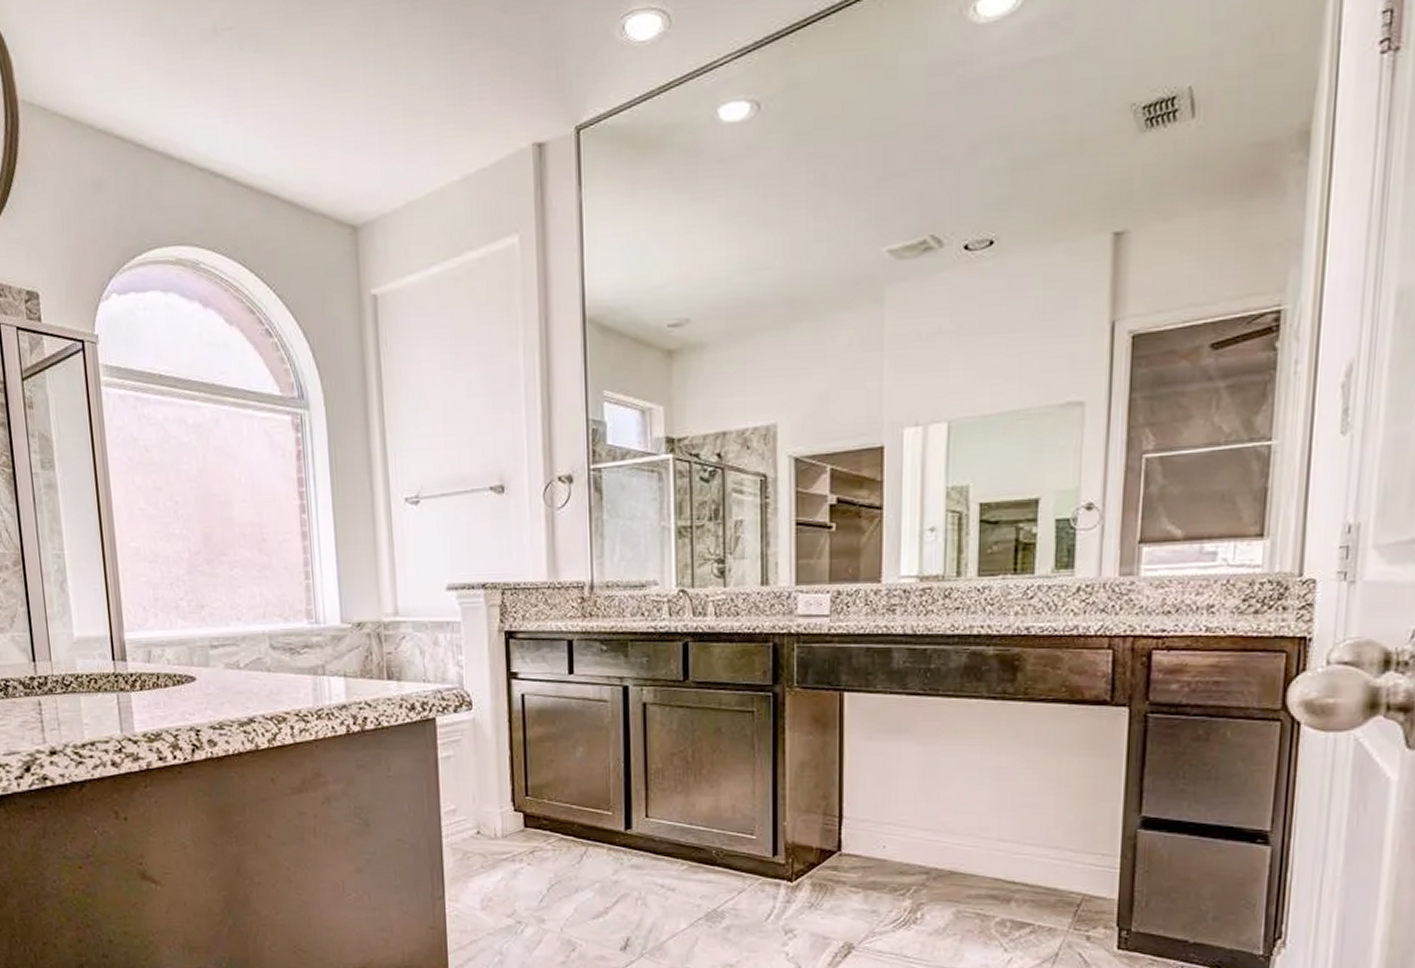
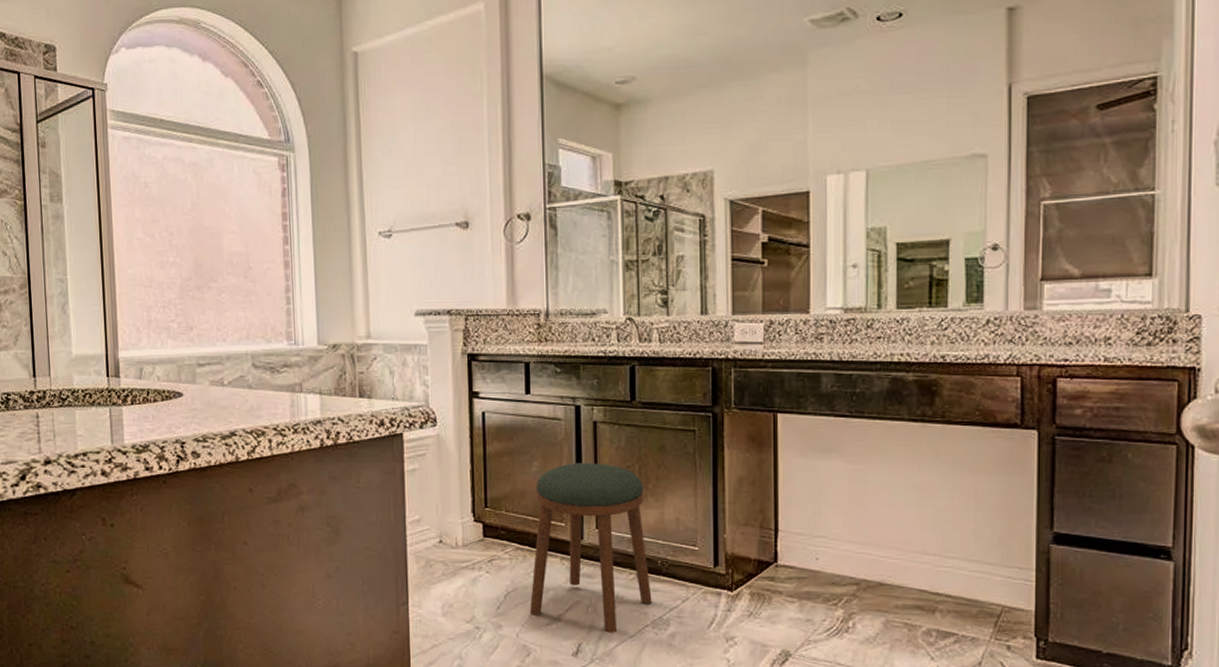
stool: none [574,747,706,926] -> present [529,463,652,633]

